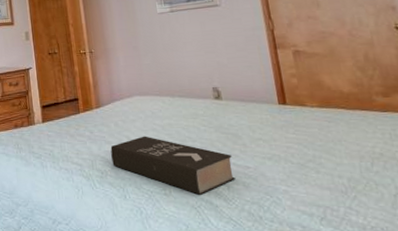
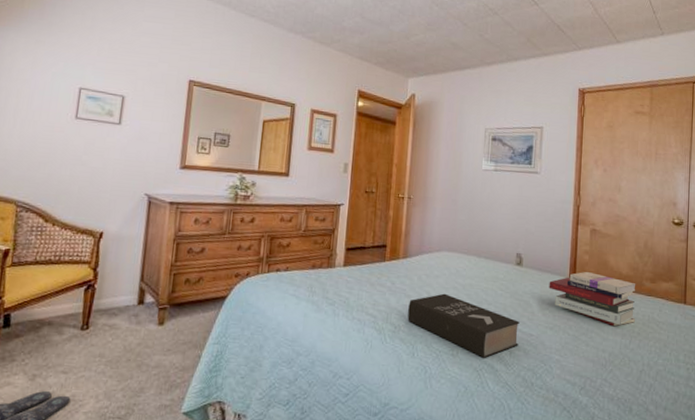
books: none [256,95,373,150] -> present [549,271,636,327]

